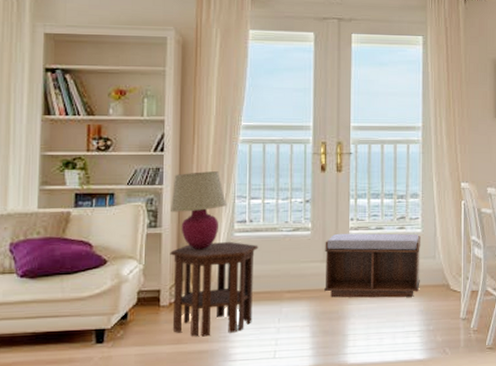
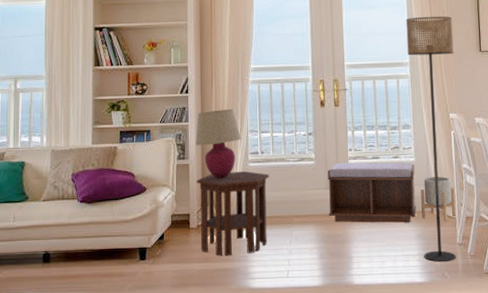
floor lamp: none [420,77,470,338] -> present [406,16,456,263]
planter: none [426,249,461,295] -> present [421,177,456,221]

